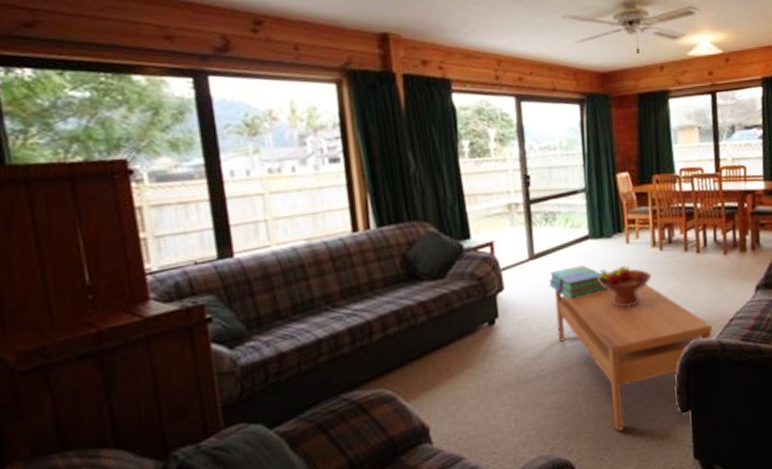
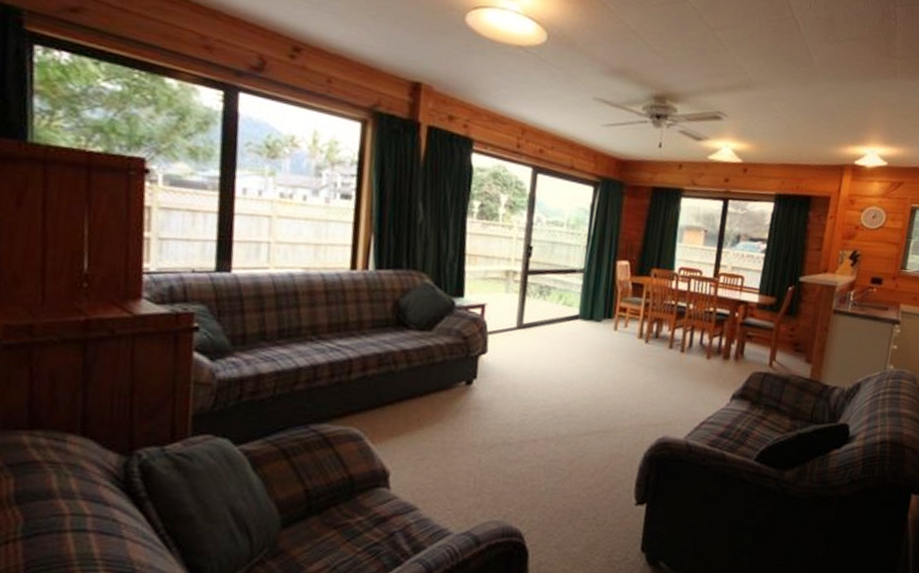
stack of books: present [548,265,608,299] -> none [531,343,588,374]
coffee table: present [554,284,713,432] -> none [531,362,683,511]
fruit bowl: present [596,266,651,308] -> none [578,351,633,392]

